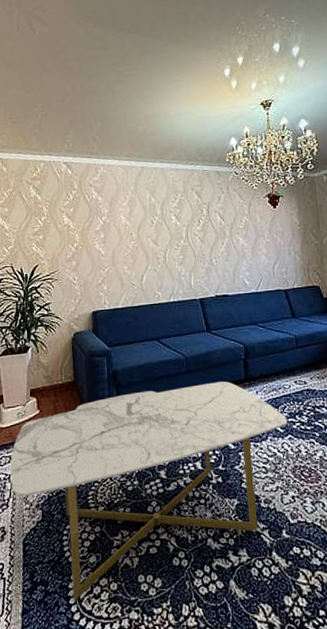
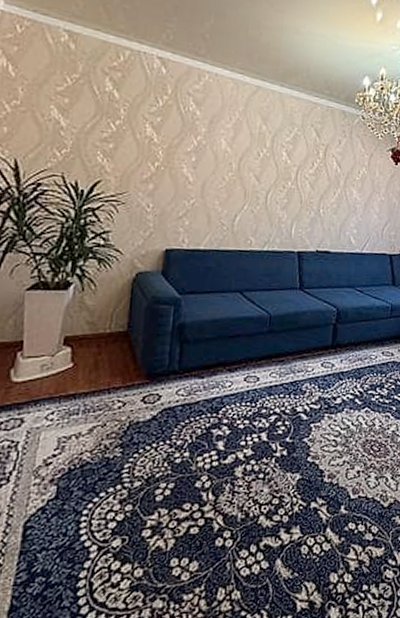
coffee table: present [10,381,288,601] -> none [17,346,368,593]

